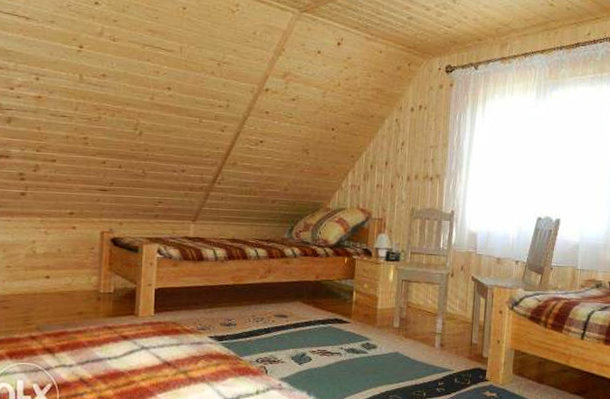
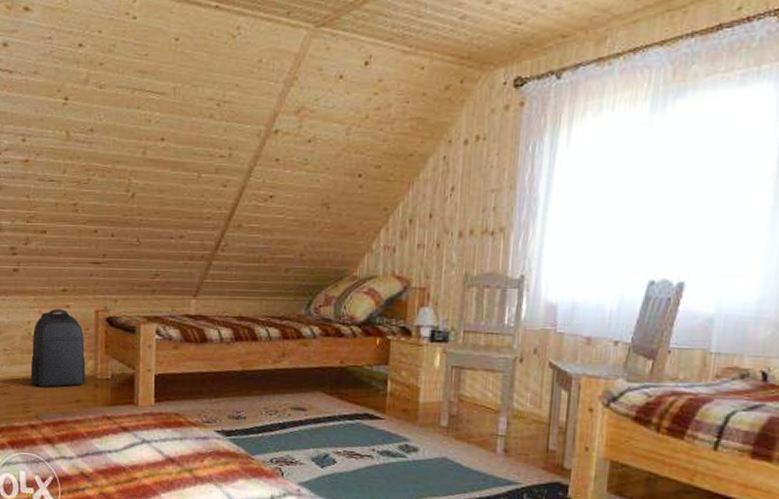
backpack: none [33,230,89,301] -> present [30,309,86,387]

